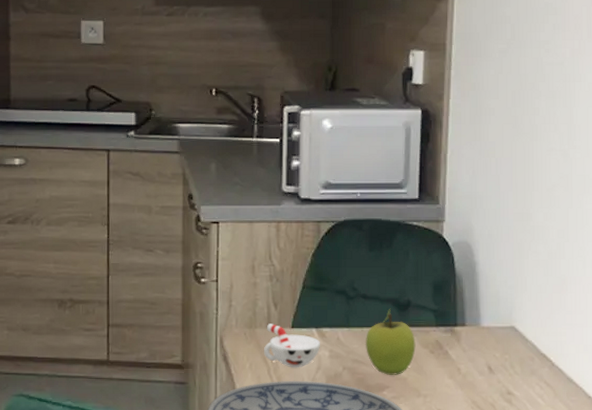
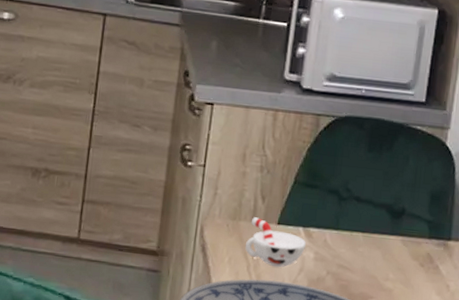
fruit: present [365,308,416,375] -> none [352,214,406,286]

